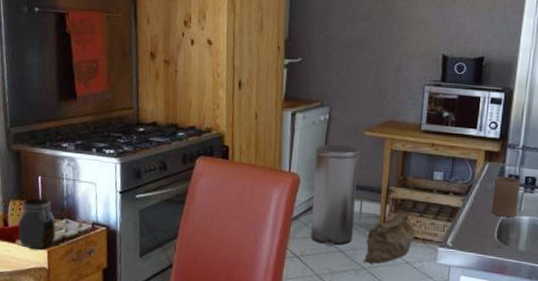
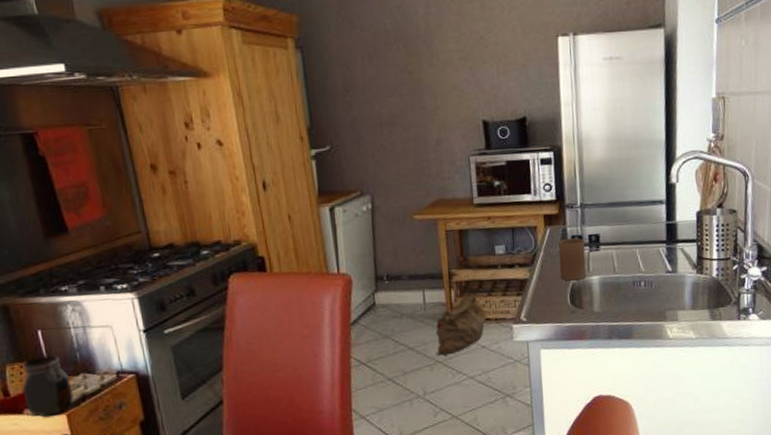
pedal bin: present [311,145,359,246] -> none [362,234,421,345]

